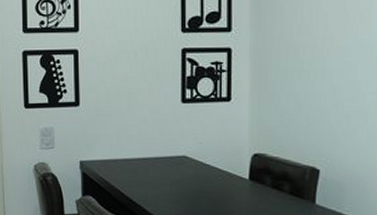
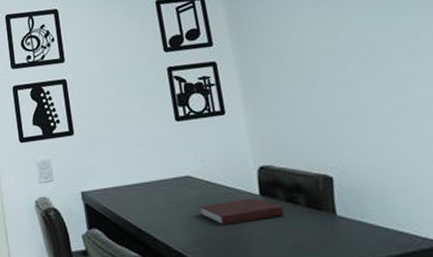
notebook: none [191,181,268,204] -> present [200,197,284,226]

